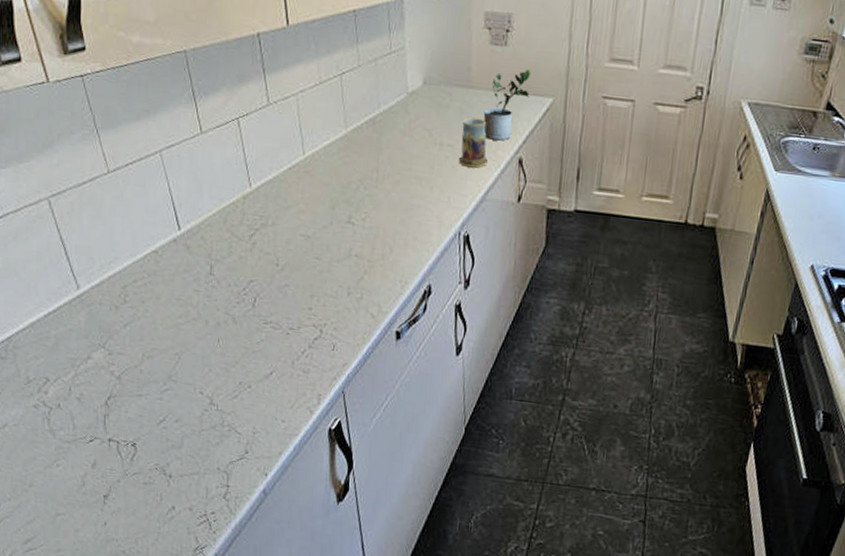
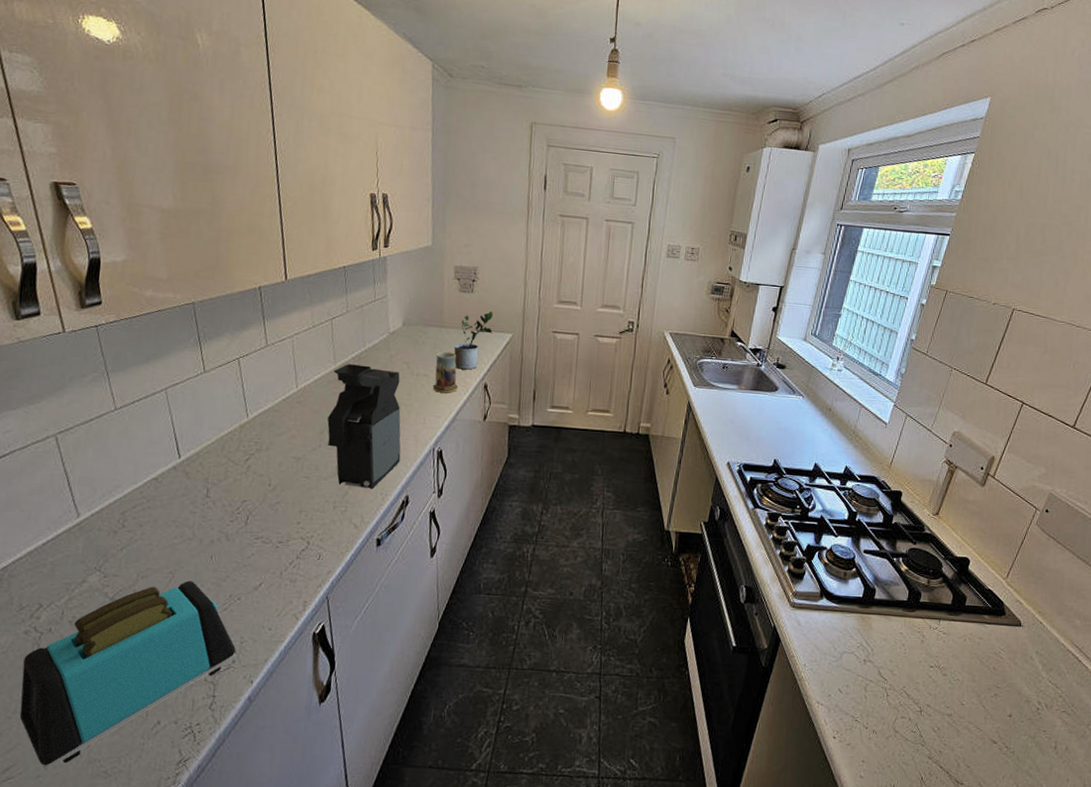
toaster: none [35,364,249,545] -> present [19,580,236,771]
coffee maker: none [339,129,423,276] -> present [327,364,401,490]

